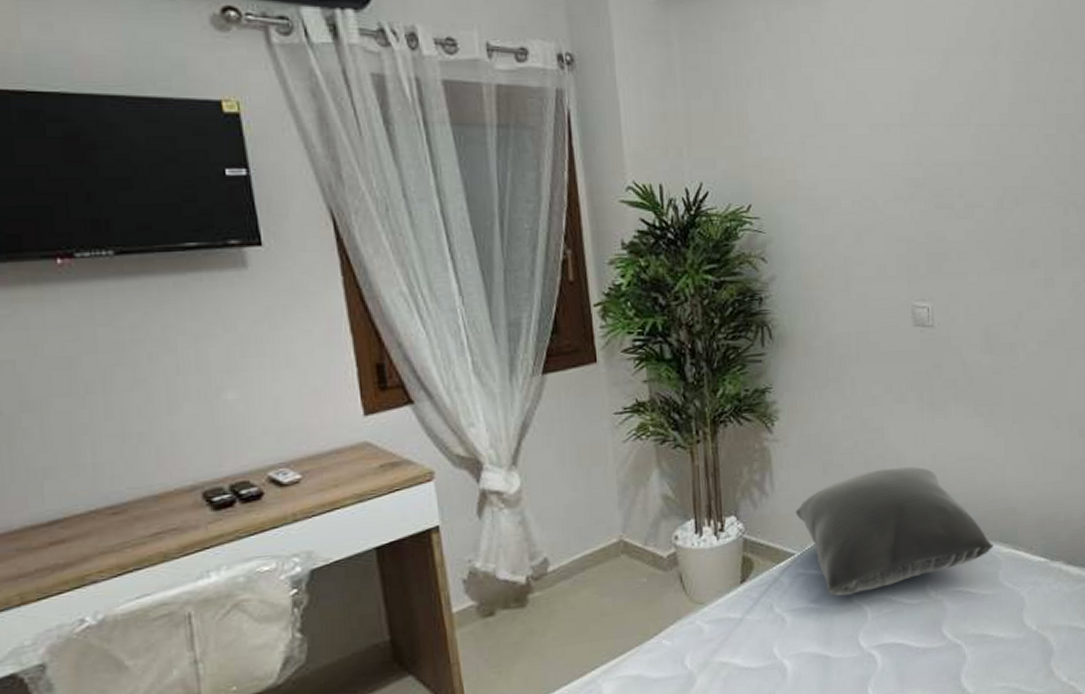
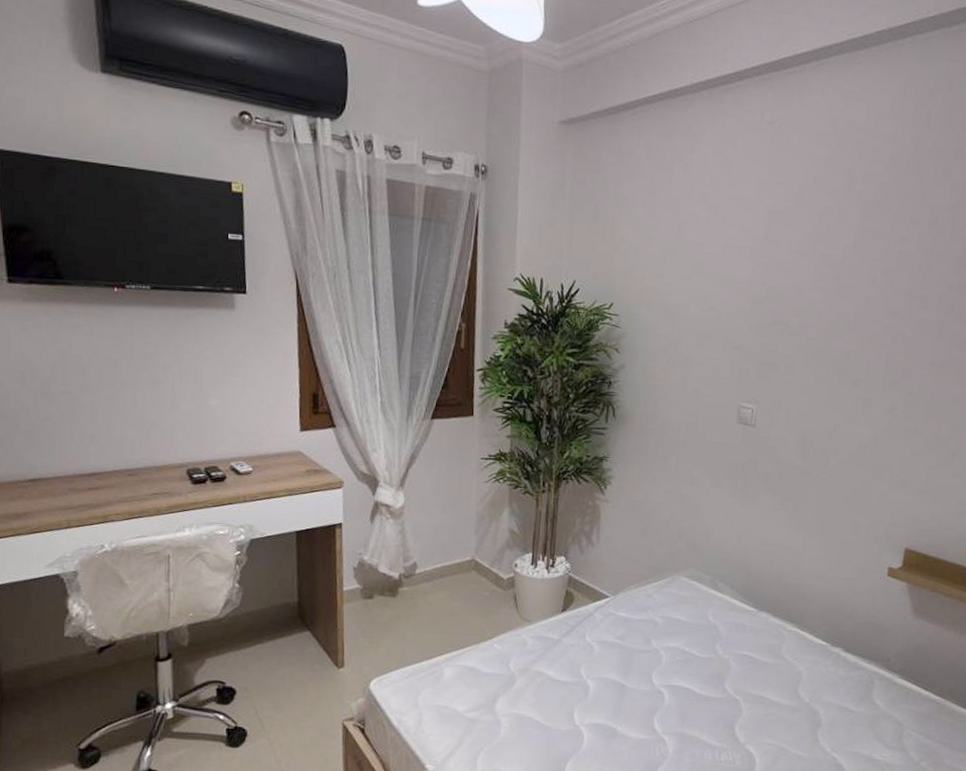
pillow: present [795,466,994,596] -> none [614,539,782,639]

